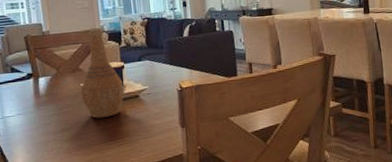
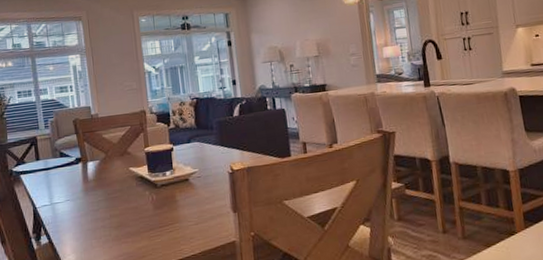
vase: present [80,27,125,119] -> none [129,108,174,204]

